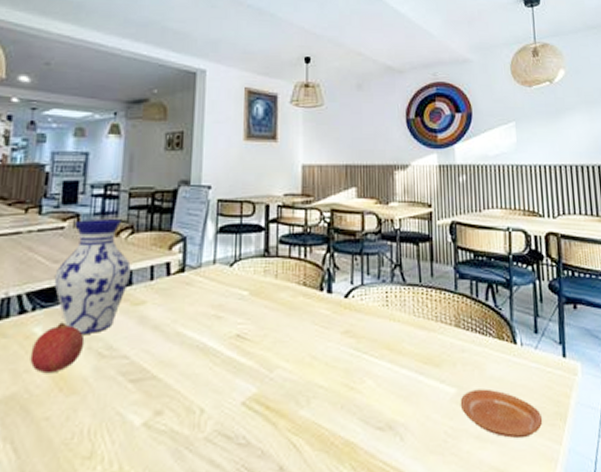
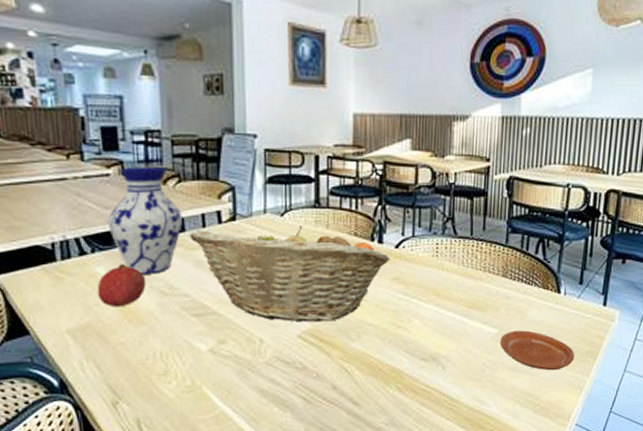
fruit basket: none [136,276,340,386] -> present [189,226,391,322]

